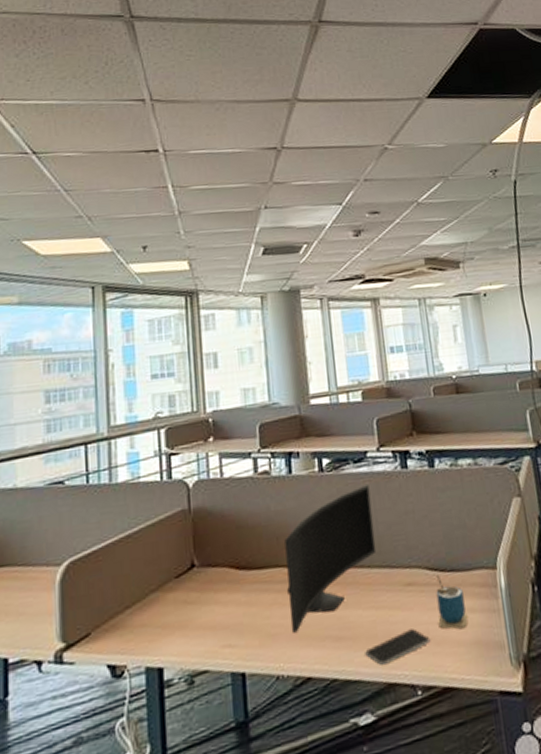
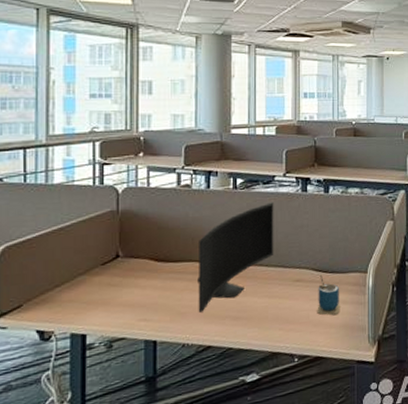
smartphone: present [365,629,431,665] -> none [257,313,309,339]

